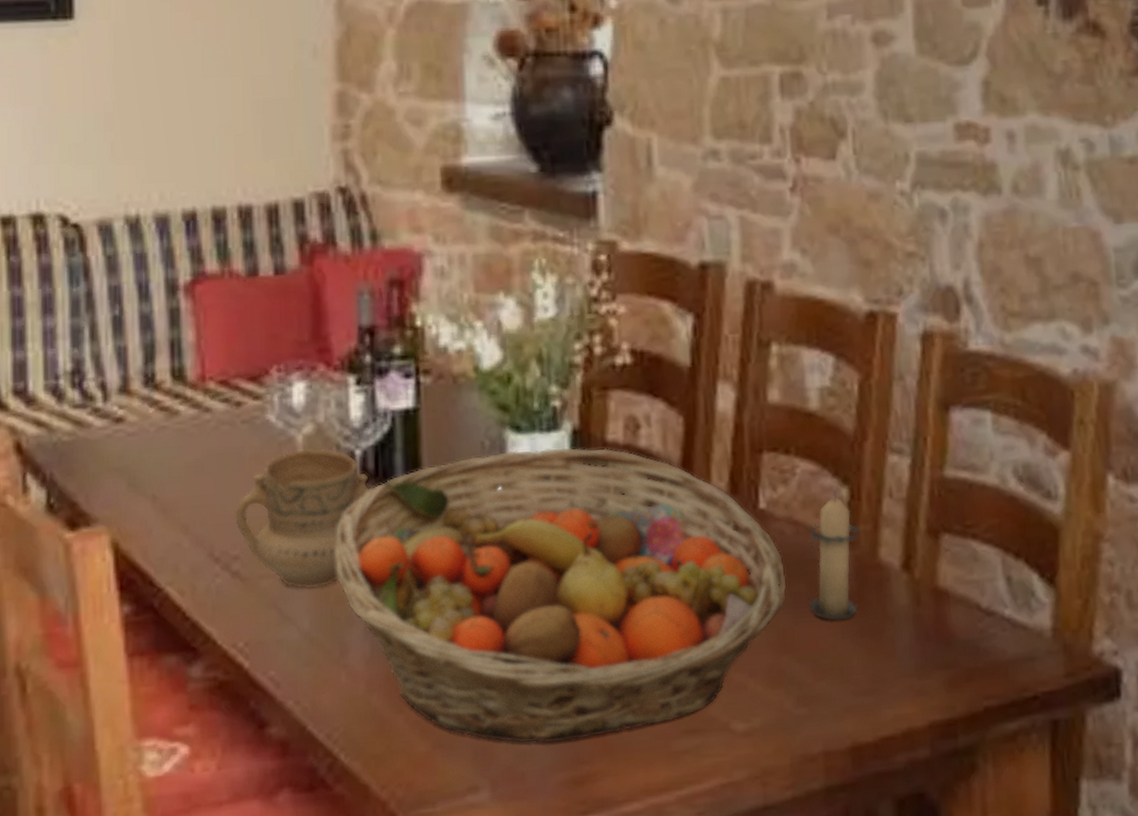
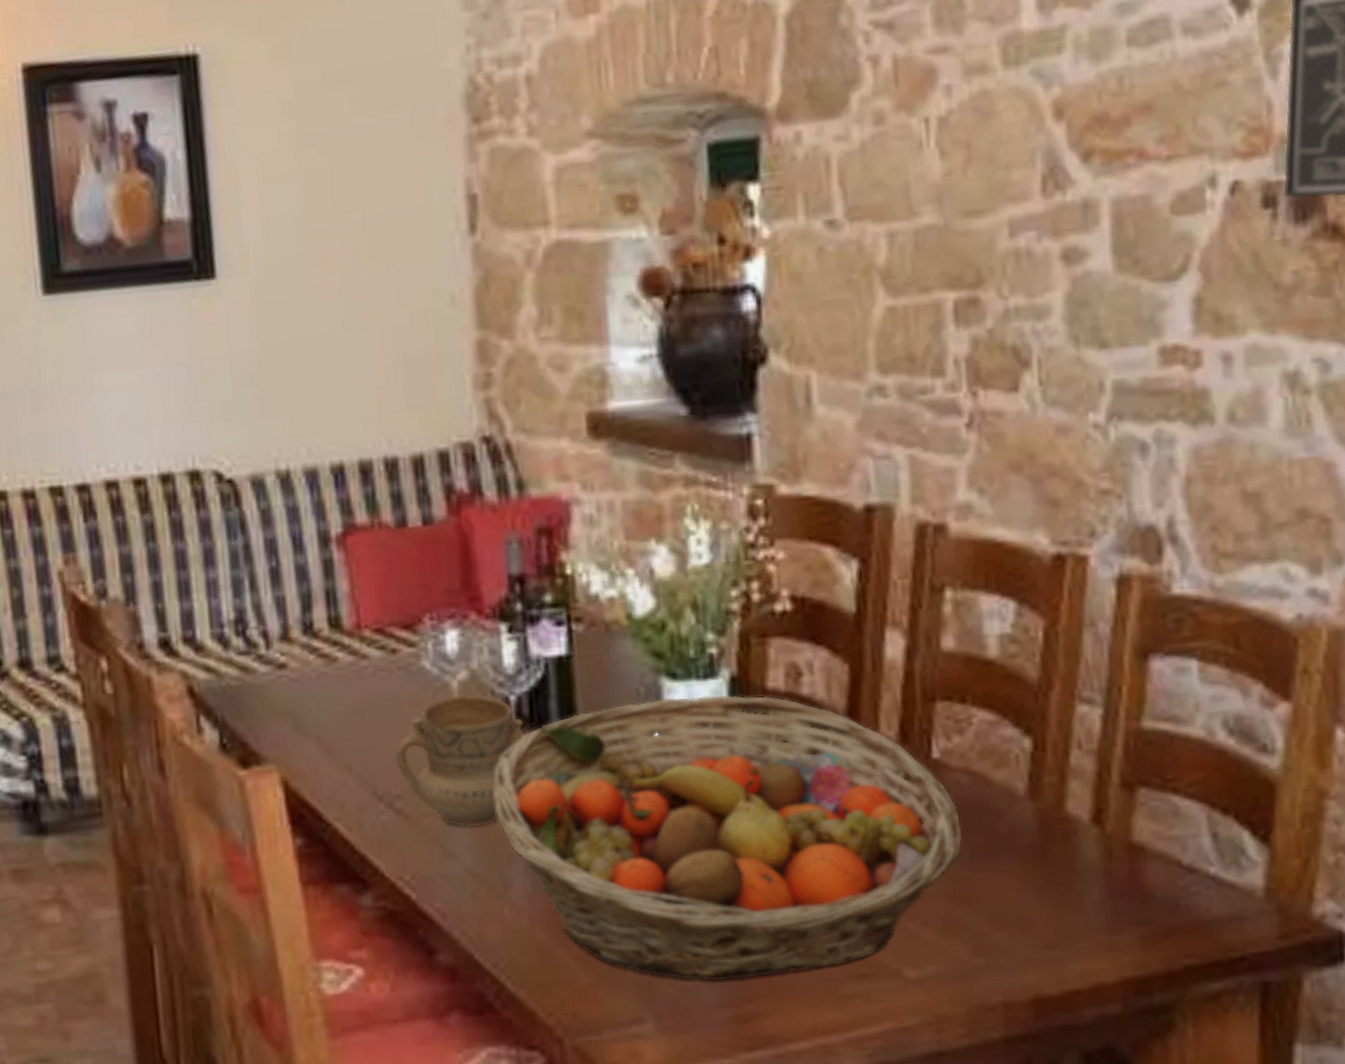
candle: present [809,490,861,621] -> none [987,741,1045,873]

